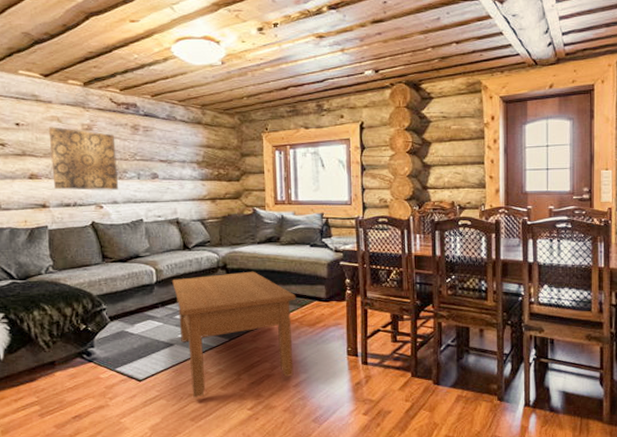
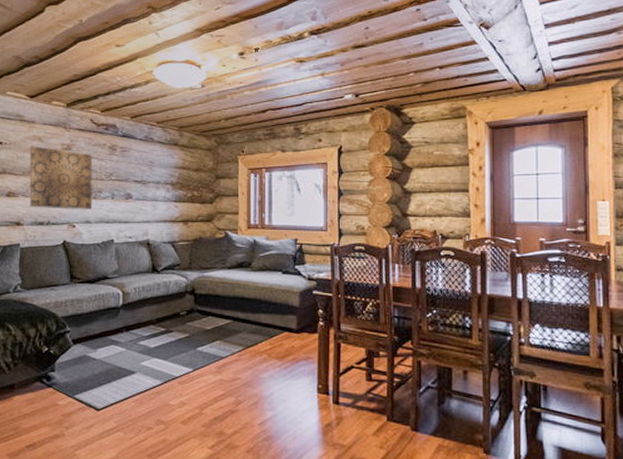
coffee table: present [172,271,296,398] -> none [139,297,265,432]

